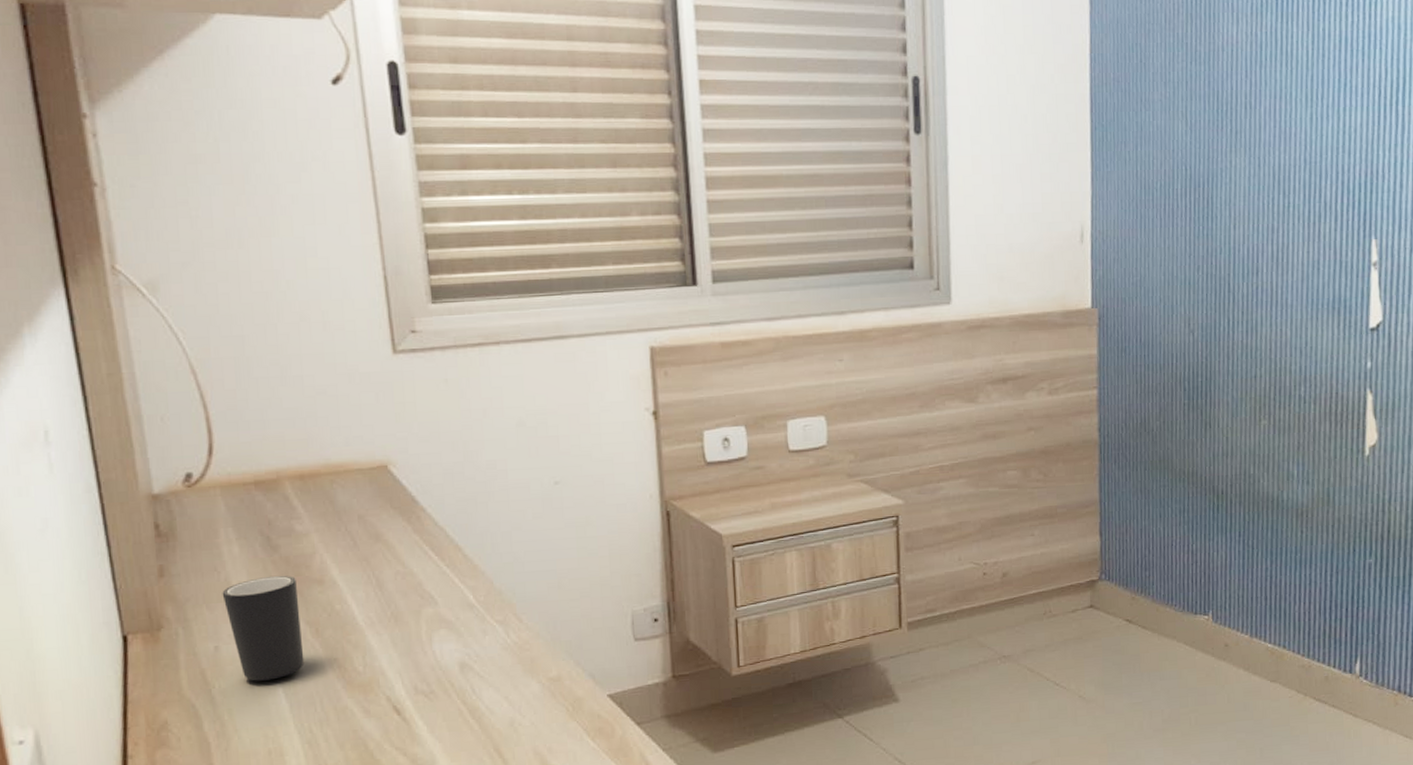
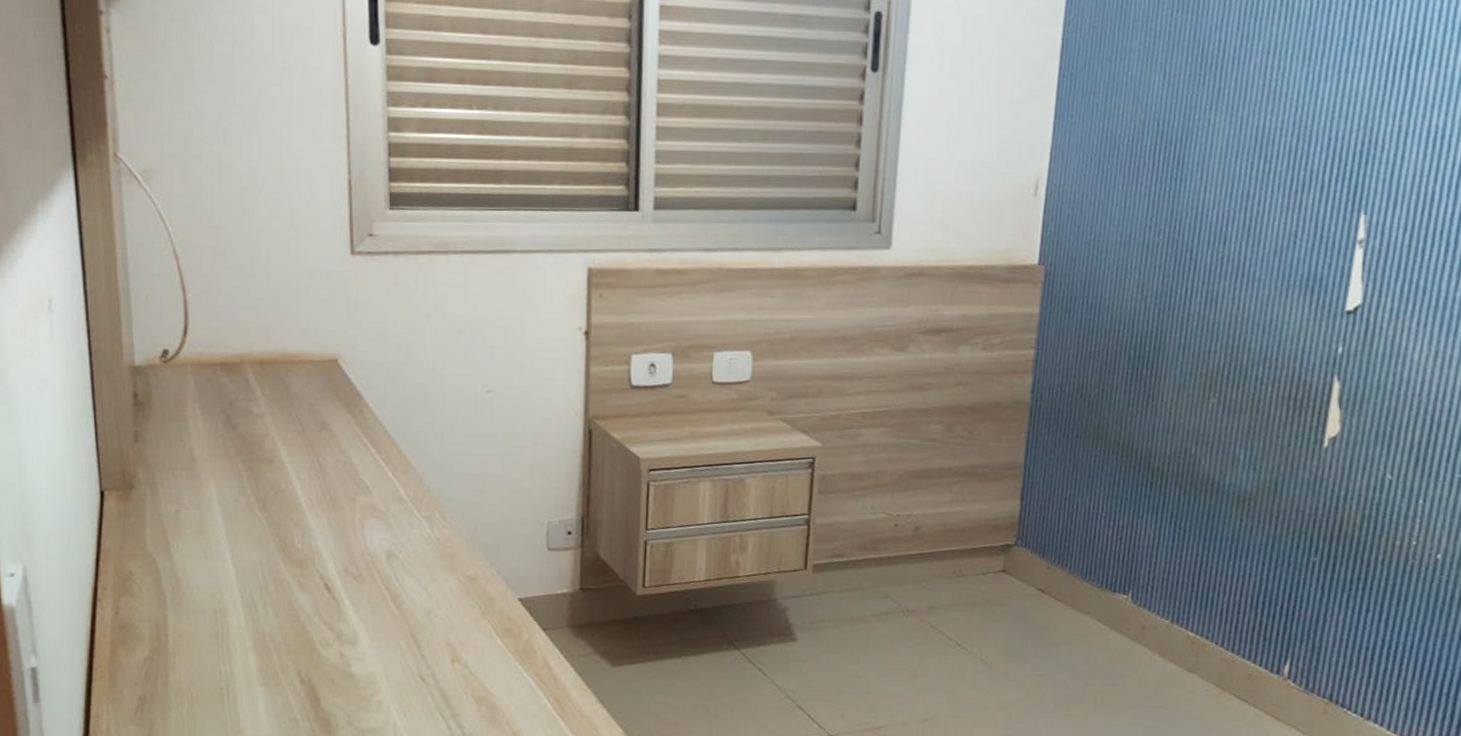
mug: present [222,575,305,681] -> none [186,451,251,546]

